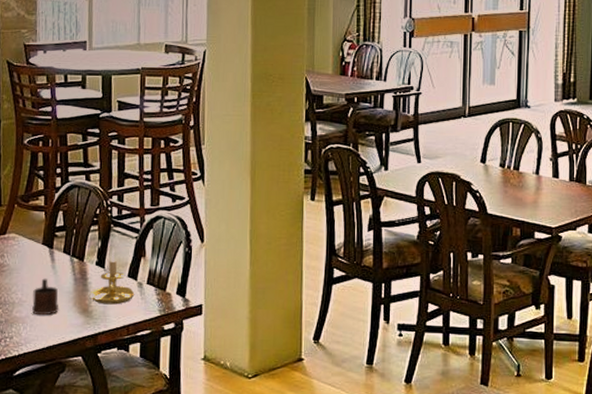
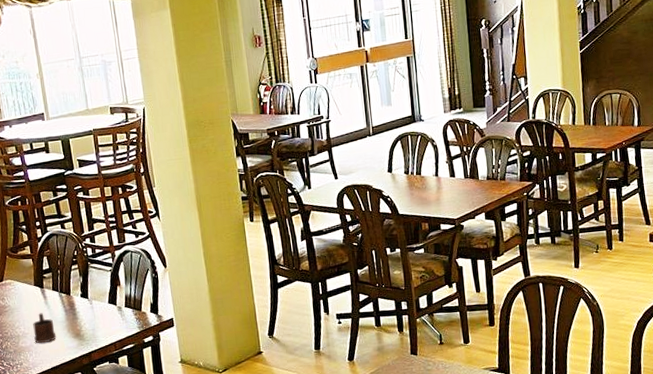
candle holder: present [89,247,135,305] -> none [79,281,117,328]

